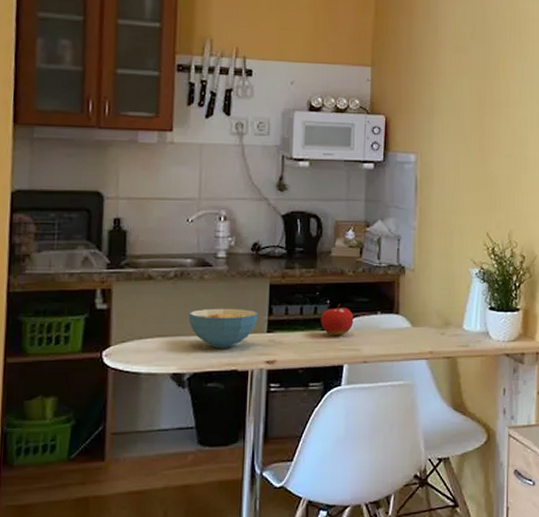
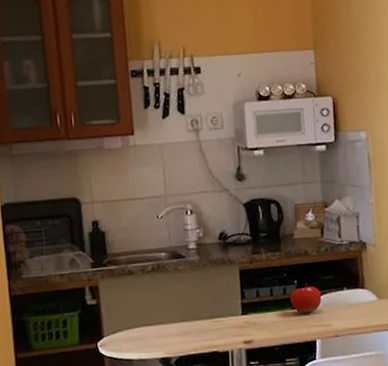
cereal bowl: present [188,308,258,348] -> none [168,295,232,333]

